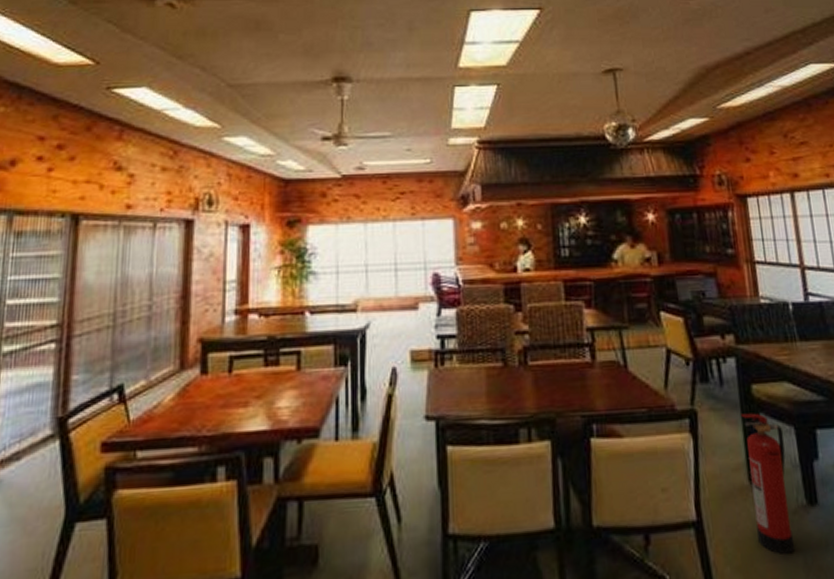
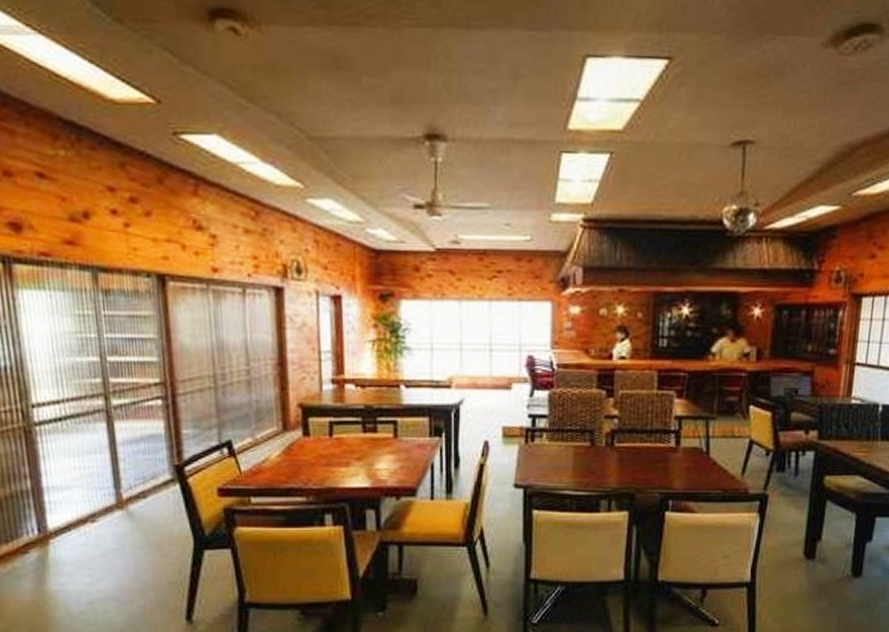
fire extinguisher: present [741,413,795,554] -> none [801,500,845,611]

